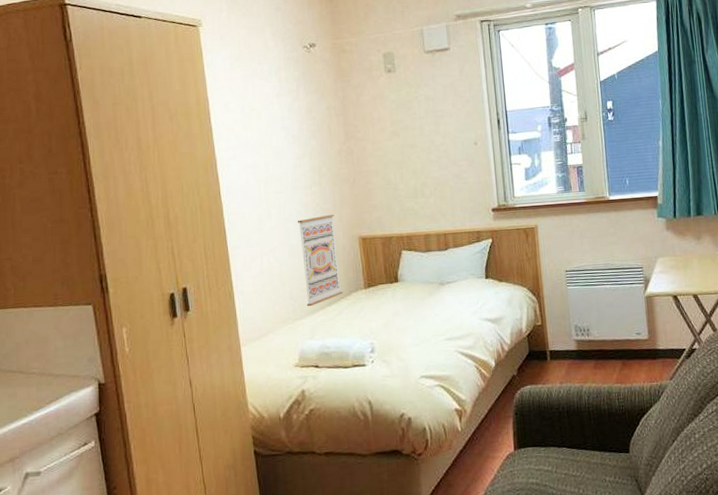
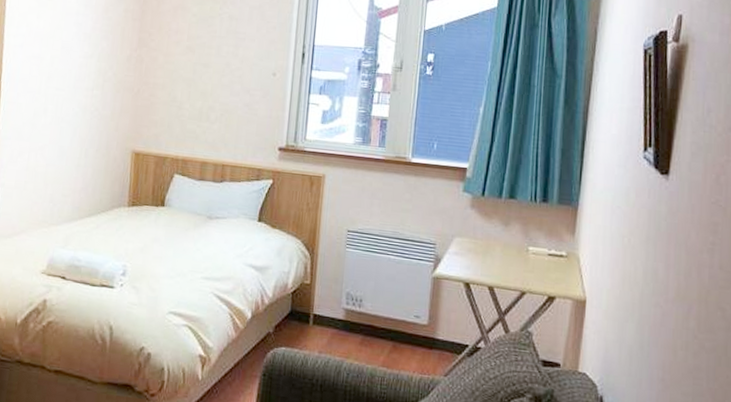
wall art: present [297,214,343,307] -> none [65,121,112,214]

